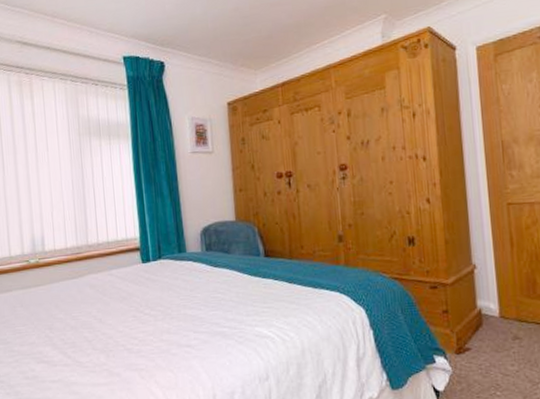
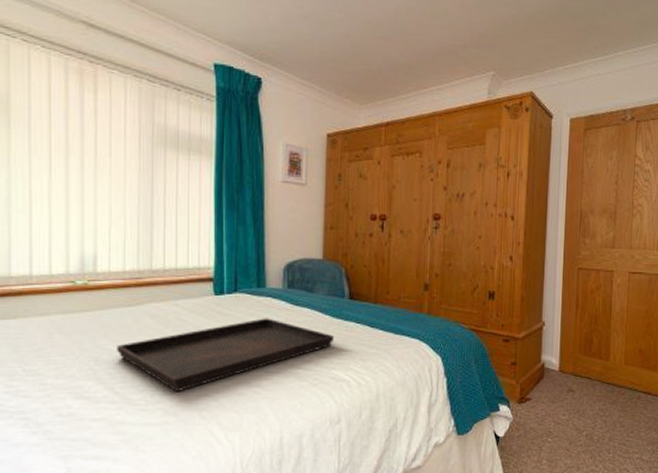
serving tray: none [66,281,254,355] -> present [117,318,334,393]

